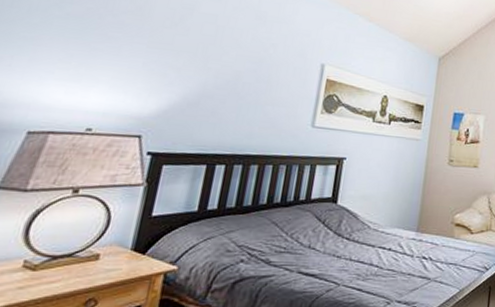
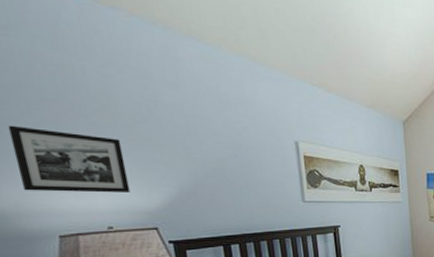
picture frame: none [15,14,141,94] -> present [7,125,130,193]

